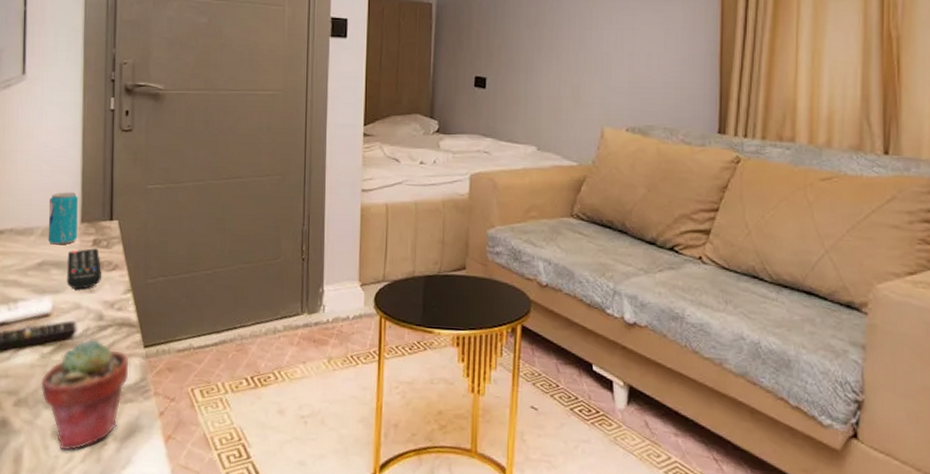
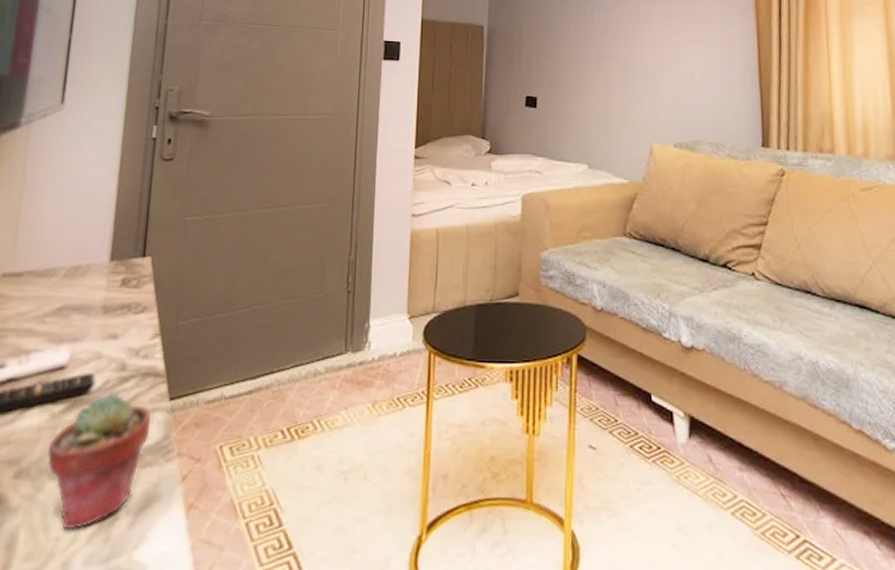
beverage can: present [48,192,78,245] -> none [71,227,109,287]
remote control: present [67,248,101,289] -> none [88,289,128,335]

